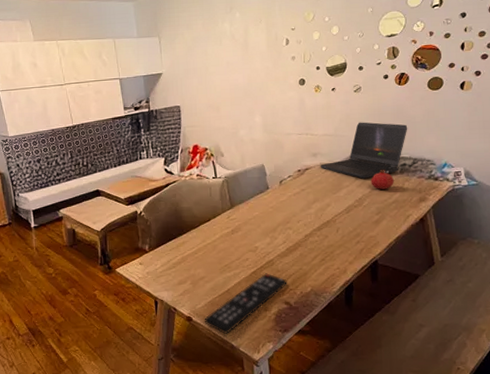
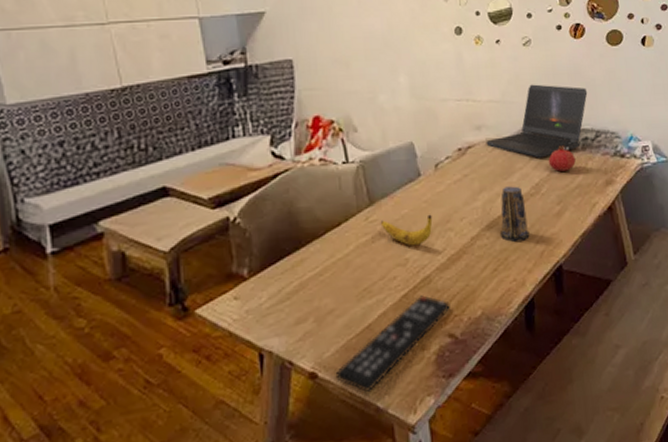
banana: none [238,216,277,238] -> present [380,214,433,246]
candle: none [329,199,352,241] -> present [500,186,530,243]

